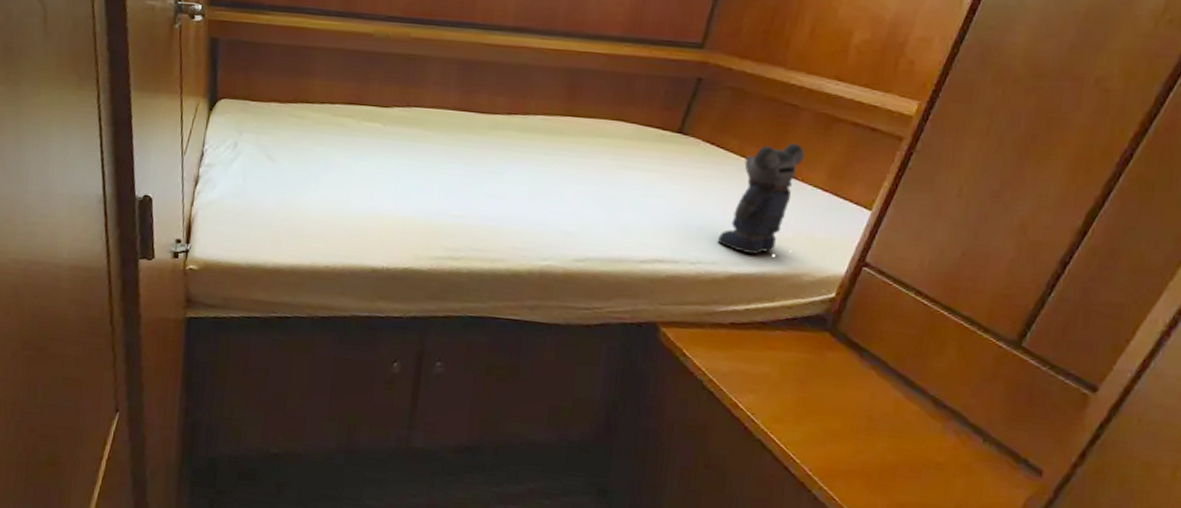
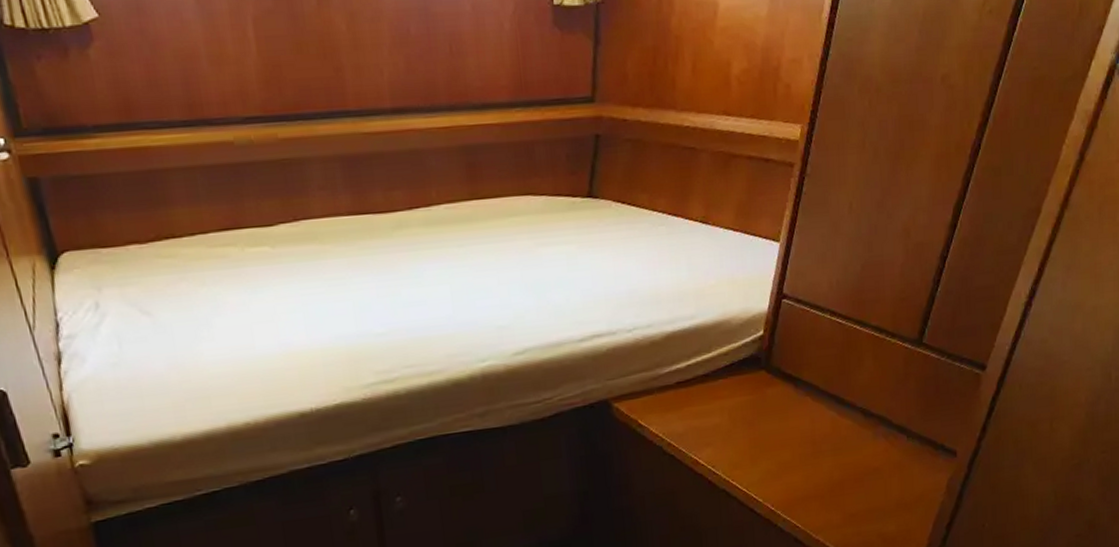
bear: present [717,143,805,254] -> none [647,188,711,309]

